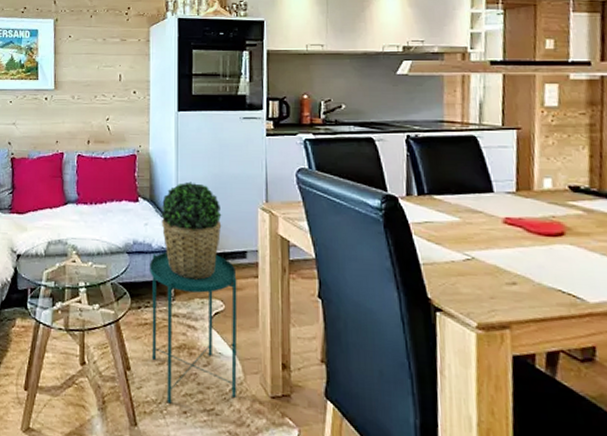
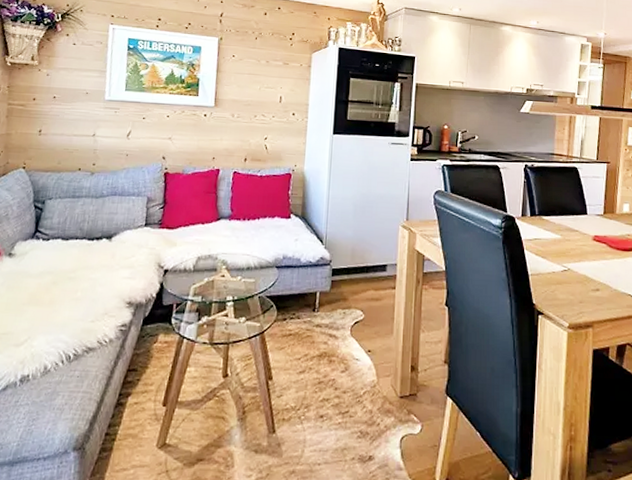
side table: present [150,252,238,404] -> none [293,266,377,409]
potted plant: present [161,181,222,280] -> none [310,200,367,292]

